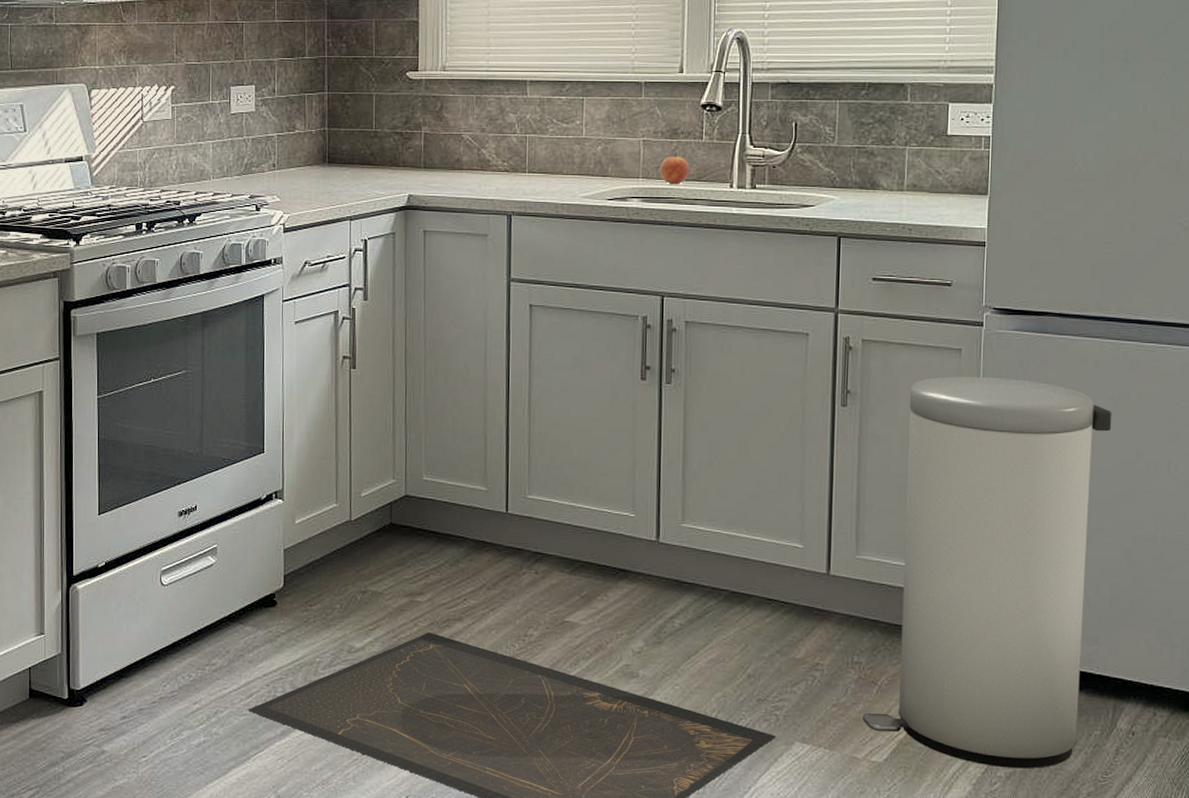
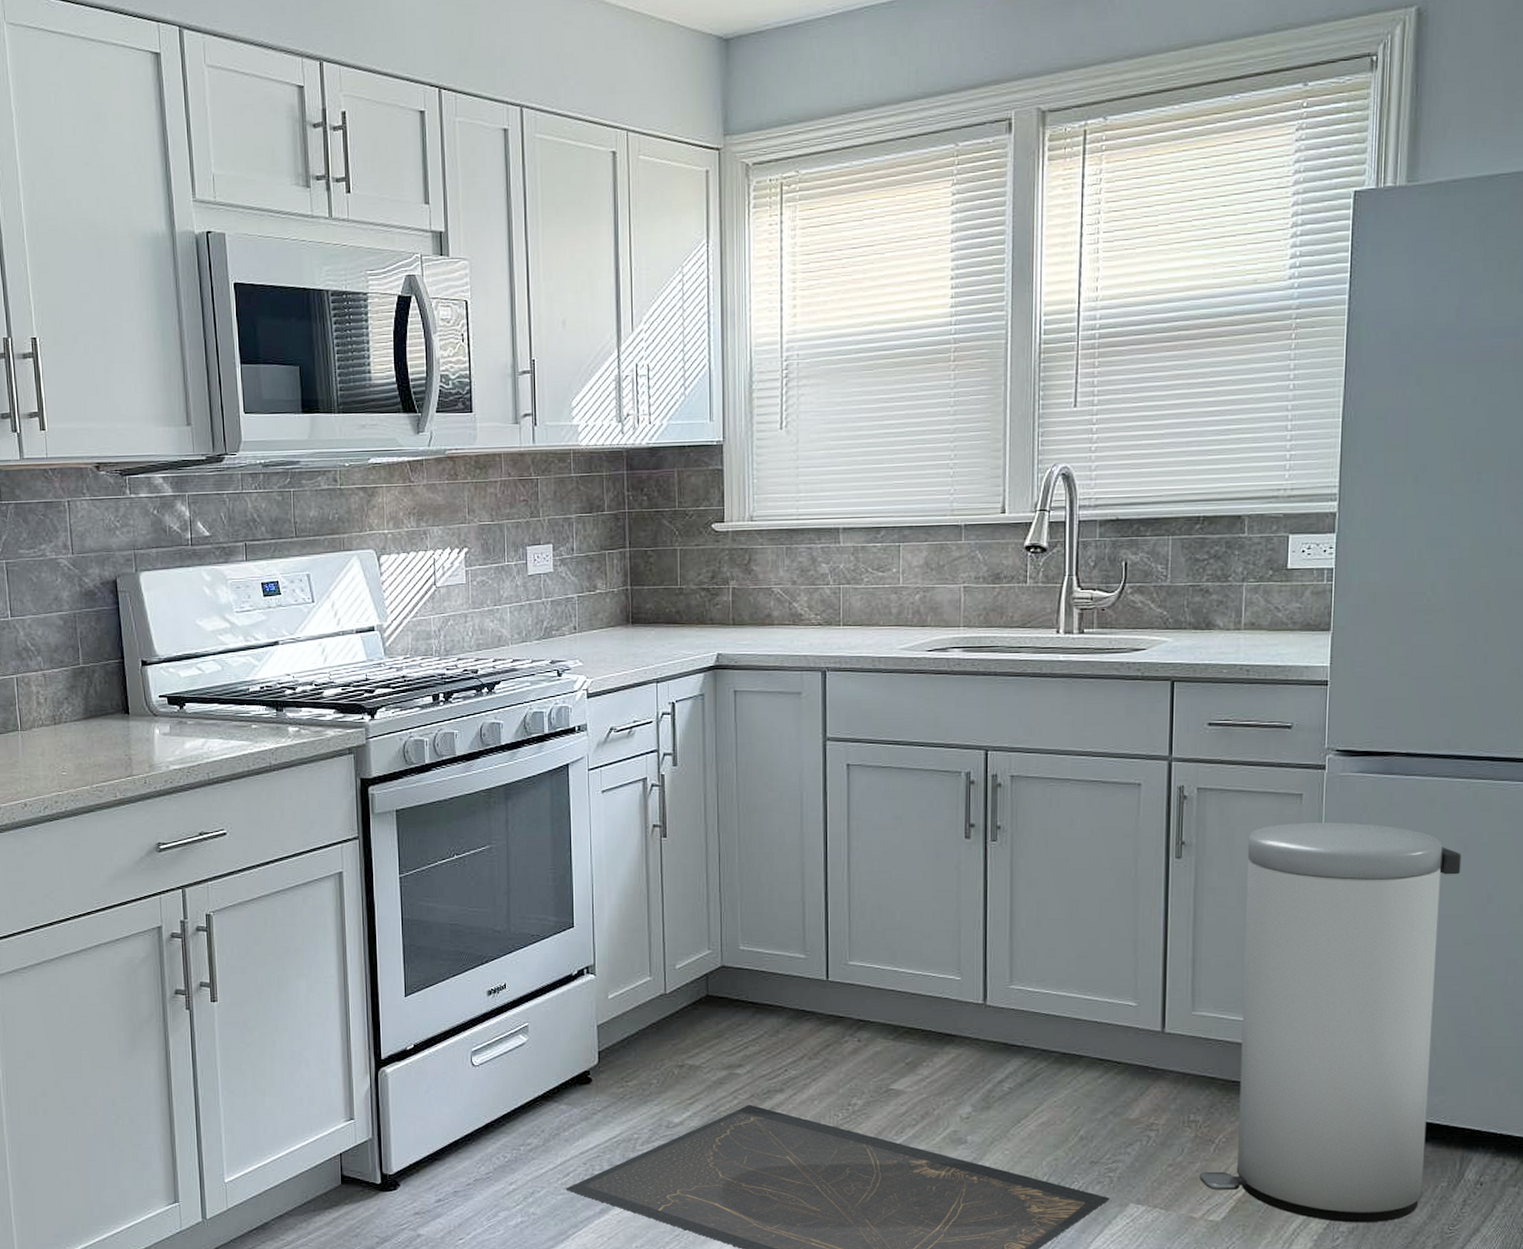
fruit: present [659,152,690,185] -> none [982,598,1014,633]

